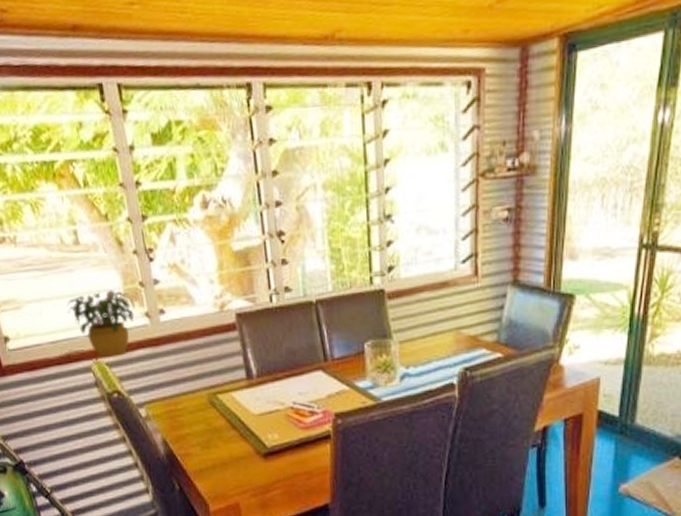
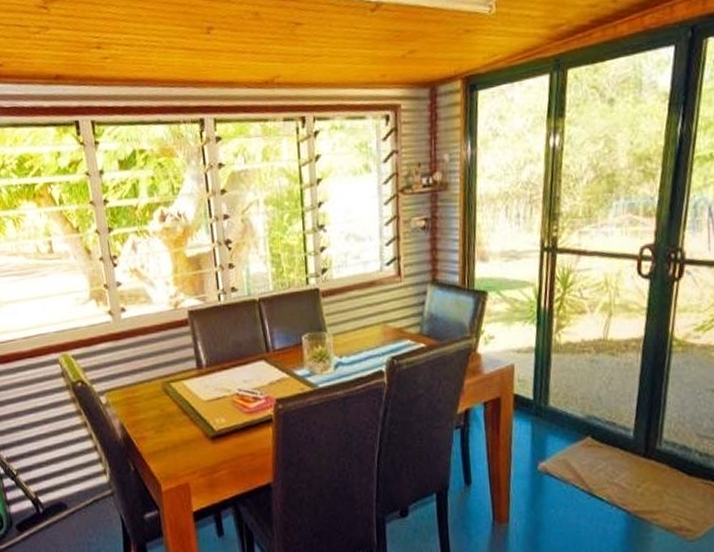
potted flower: present [67,290,135,358] -> none [40,291,99,351]

